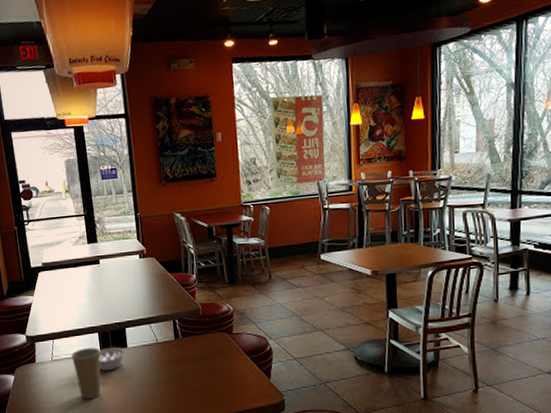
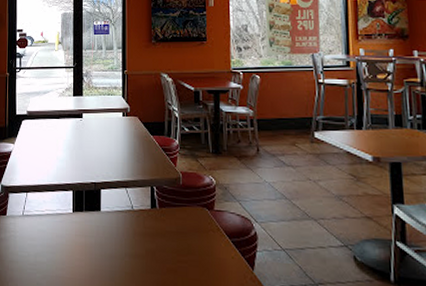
paper cup: present [71,347,101,399] -> none [42,205,73,265]
legume: present [98,347,126,372] -> none [69,209,98,235]

